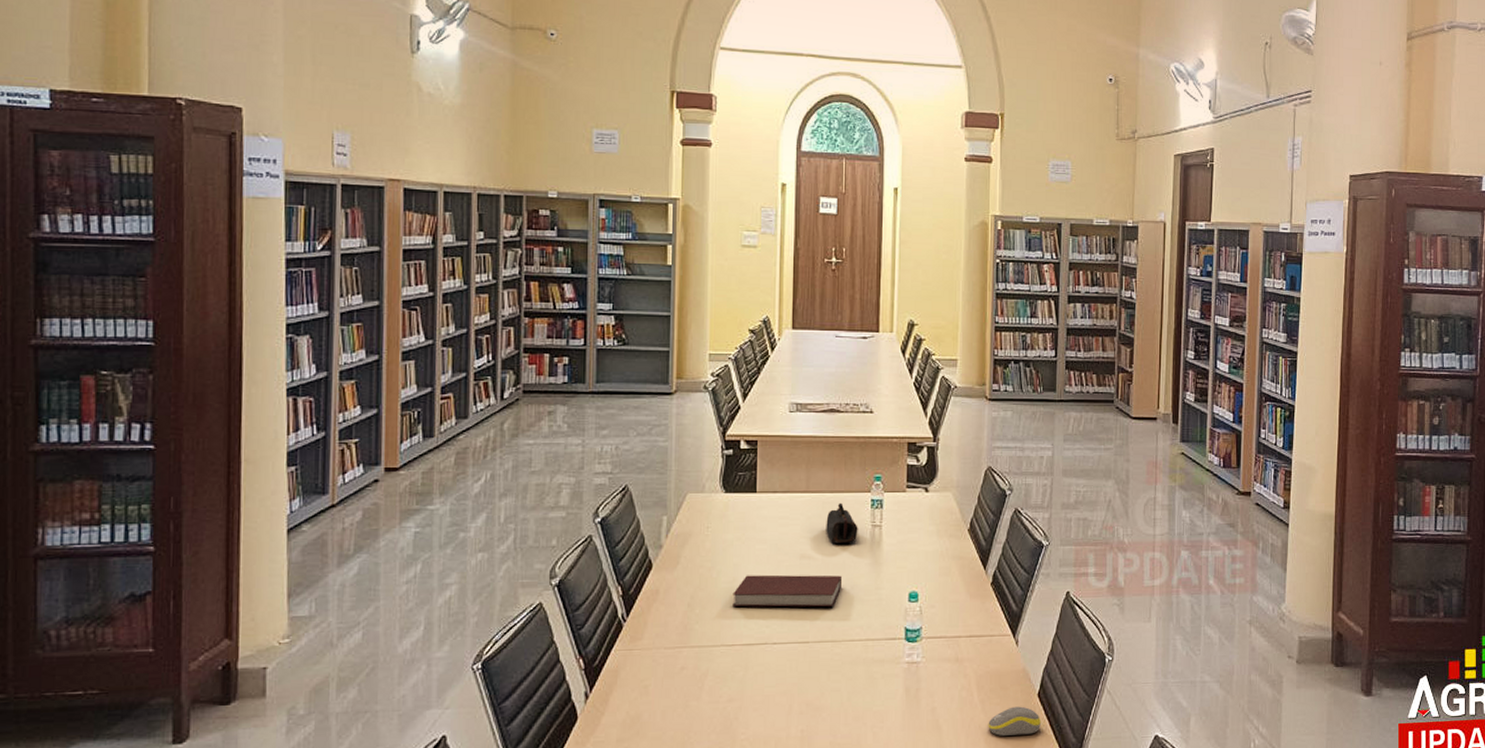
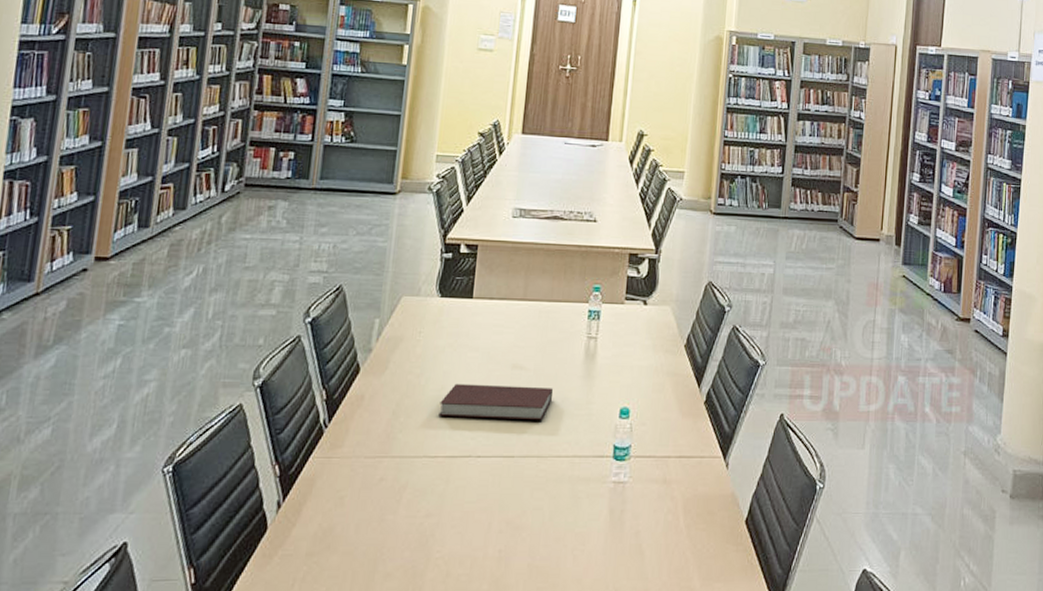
pencil case: present [826,502,858,544] -> none [540,312,574,355]
computer mouse: present [988,706,1041,736] -> none [692,533,747,564]

